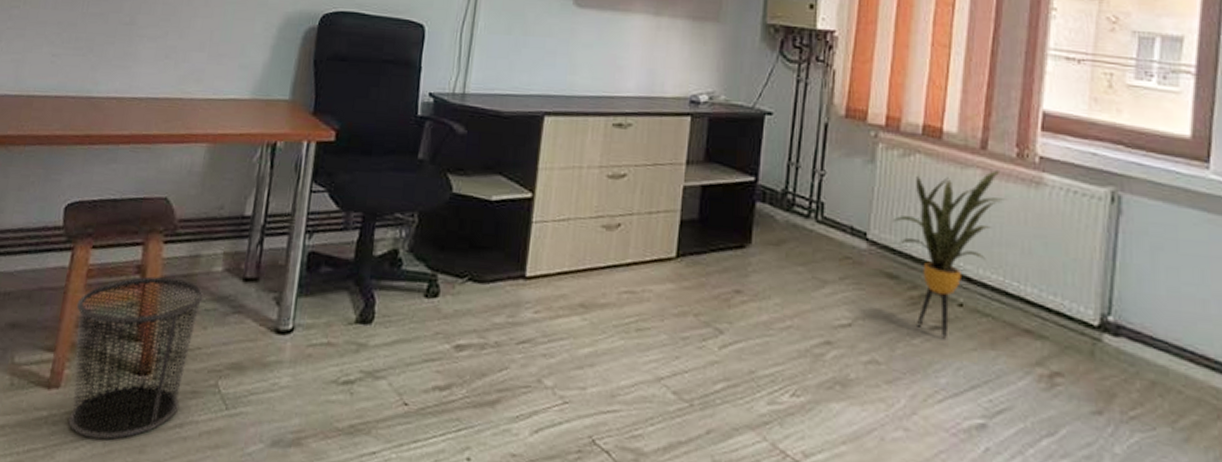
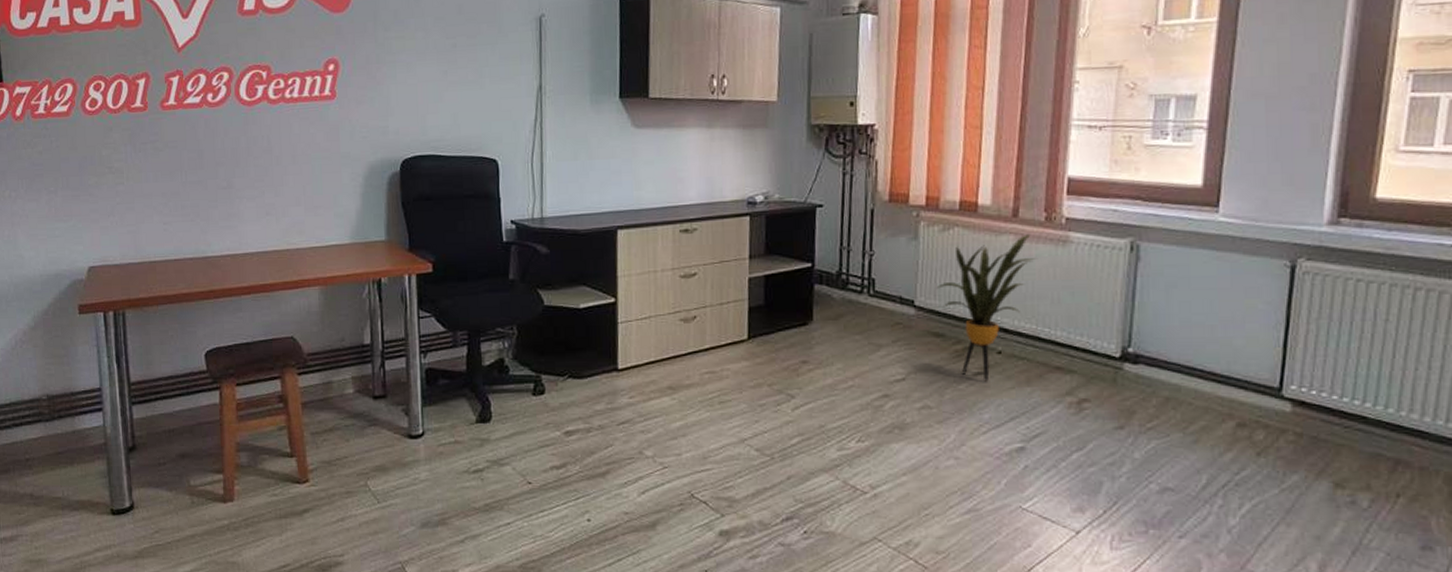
waste bin: present [68,276,205,440] -> none [233,402,342,537]

